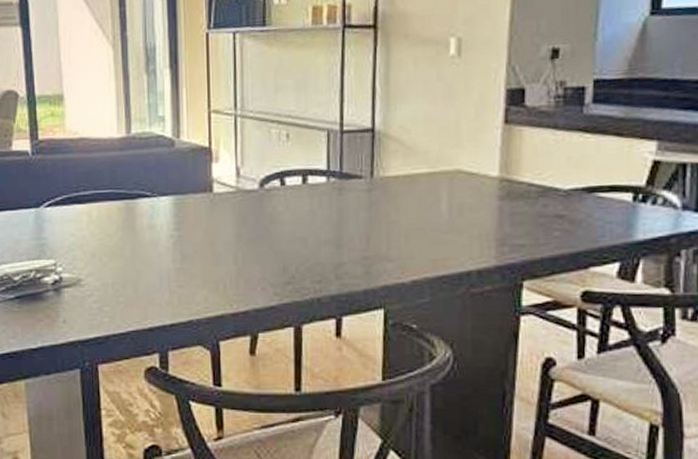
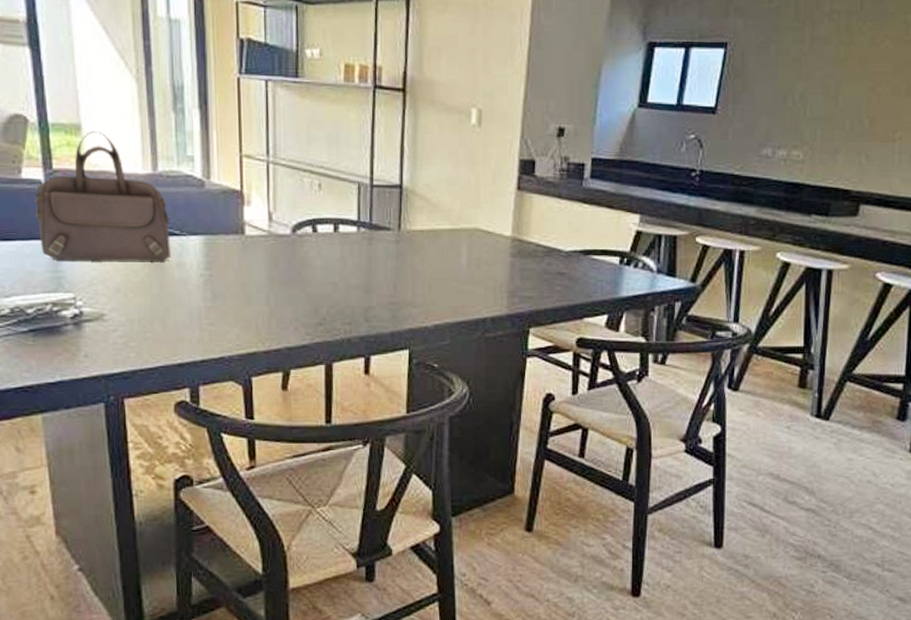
handbag: none [22,99,142,227] -> present [34,131,170,262]

